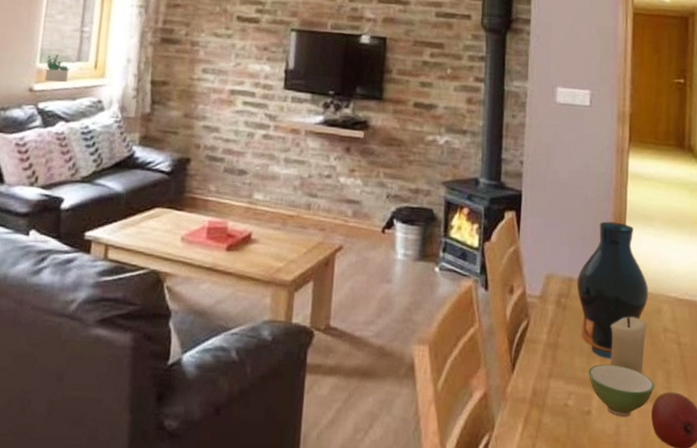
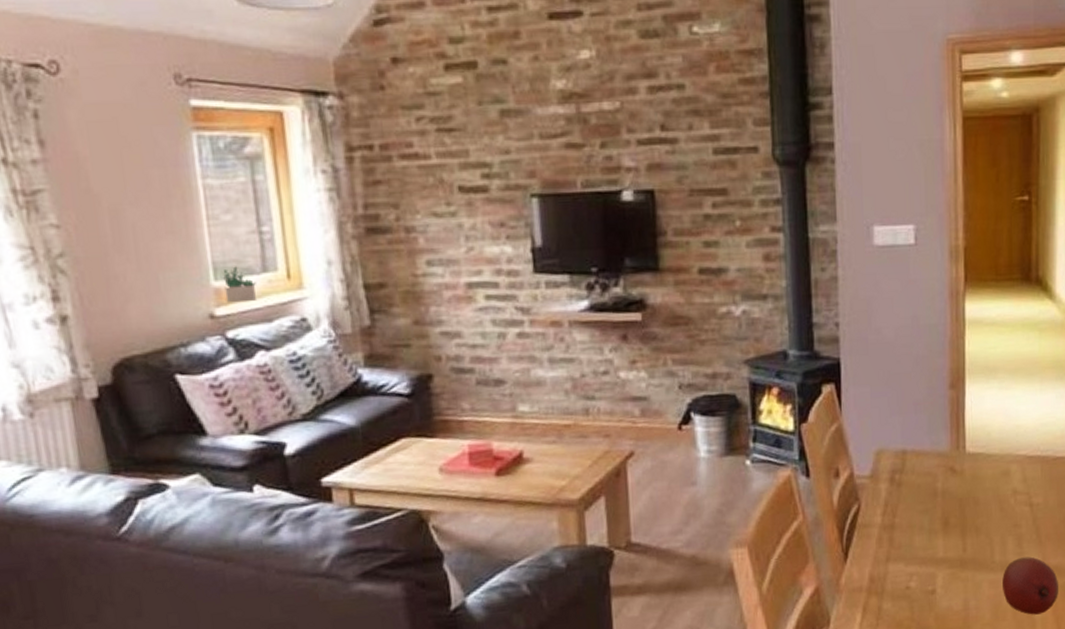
vase: present [576,221,649,359] -> none [911,379,995,533]
bowl: present [588,364,655,417] -> none [930,537,1006,591]
candle: present [610,316,647,373] -> none [953,483,994,543]

